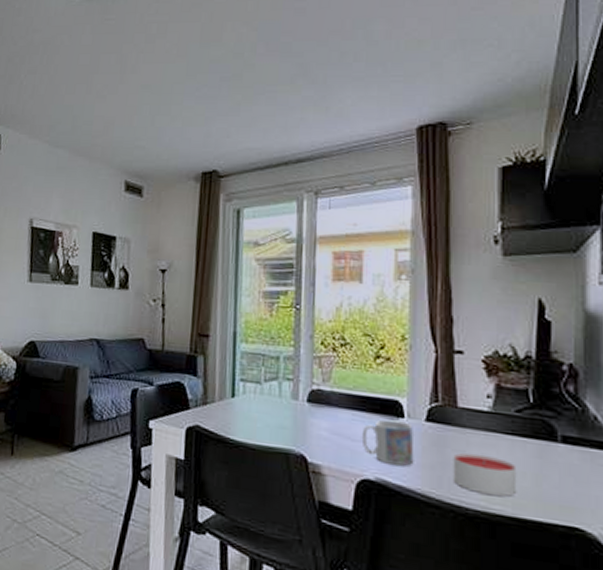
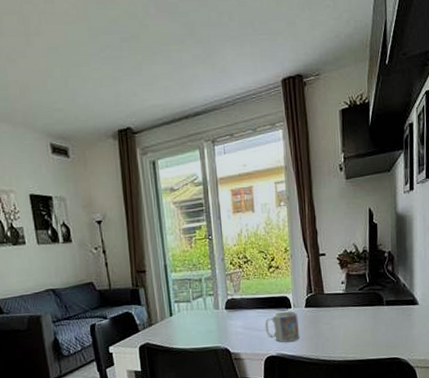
candle: present [453,453,517,497] -> none [324,323,362,349]

